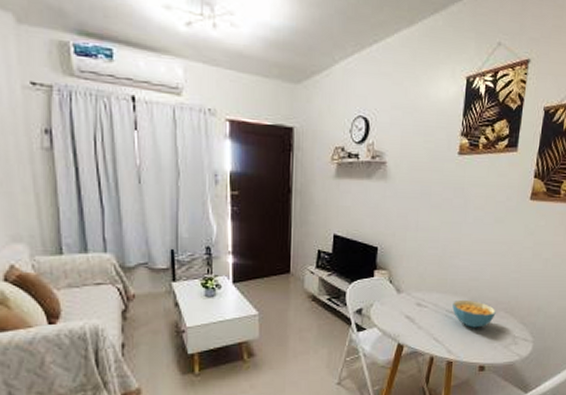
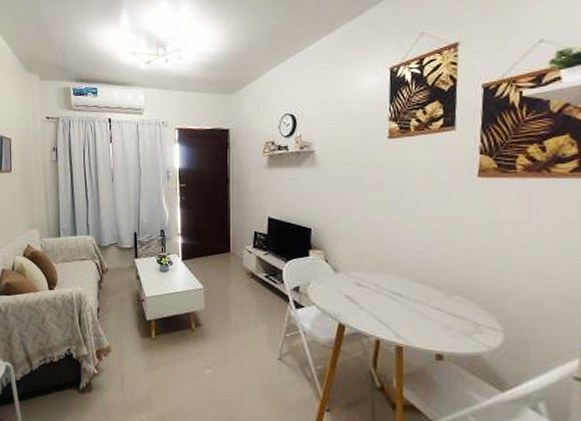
cereal bowl: present [452,299,496,328] -> none [397,280,450,312]

